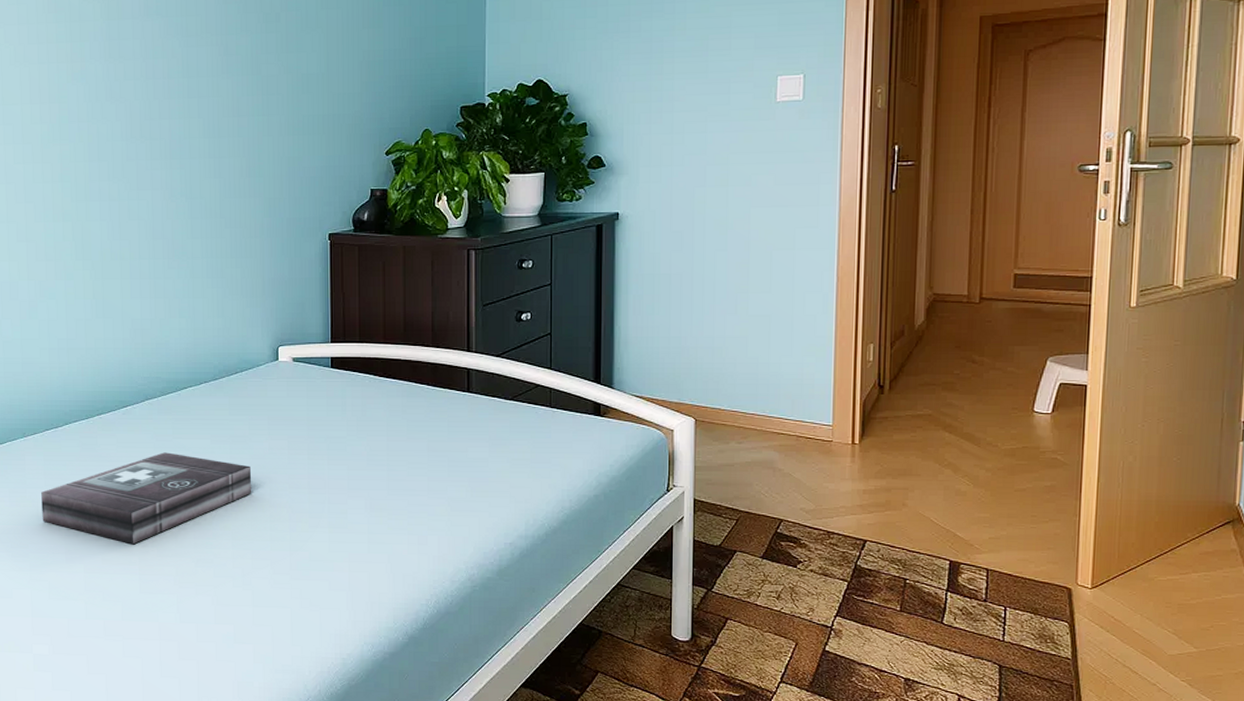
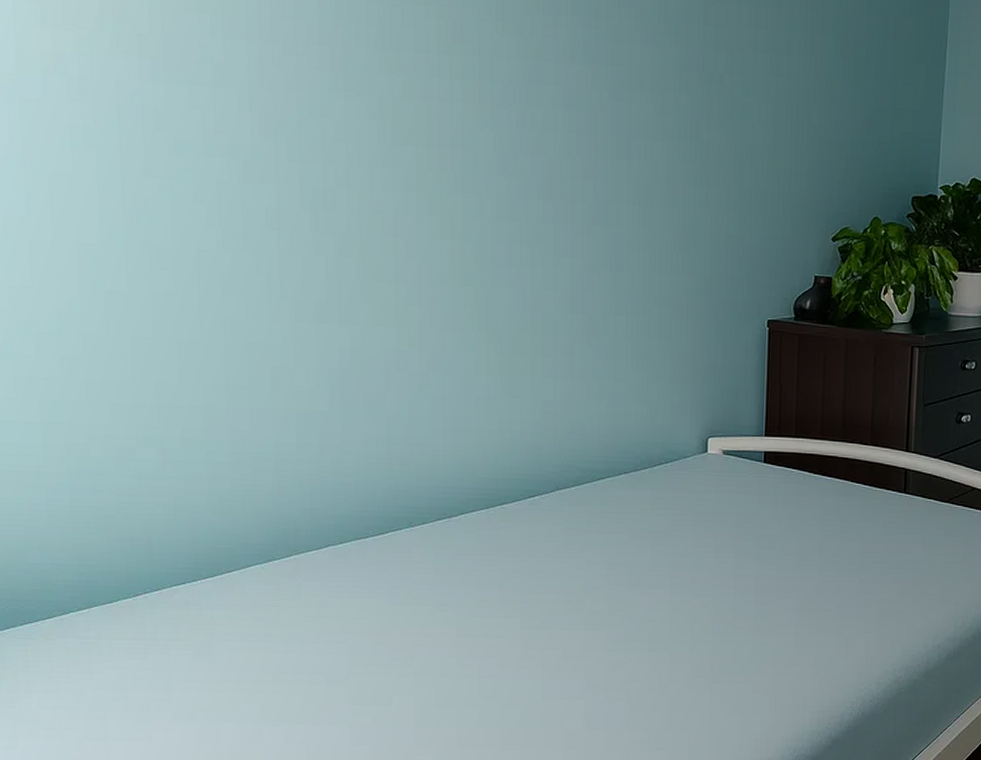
first aid kit: present [41,452,252,545] -> none [430,547,673,647]

